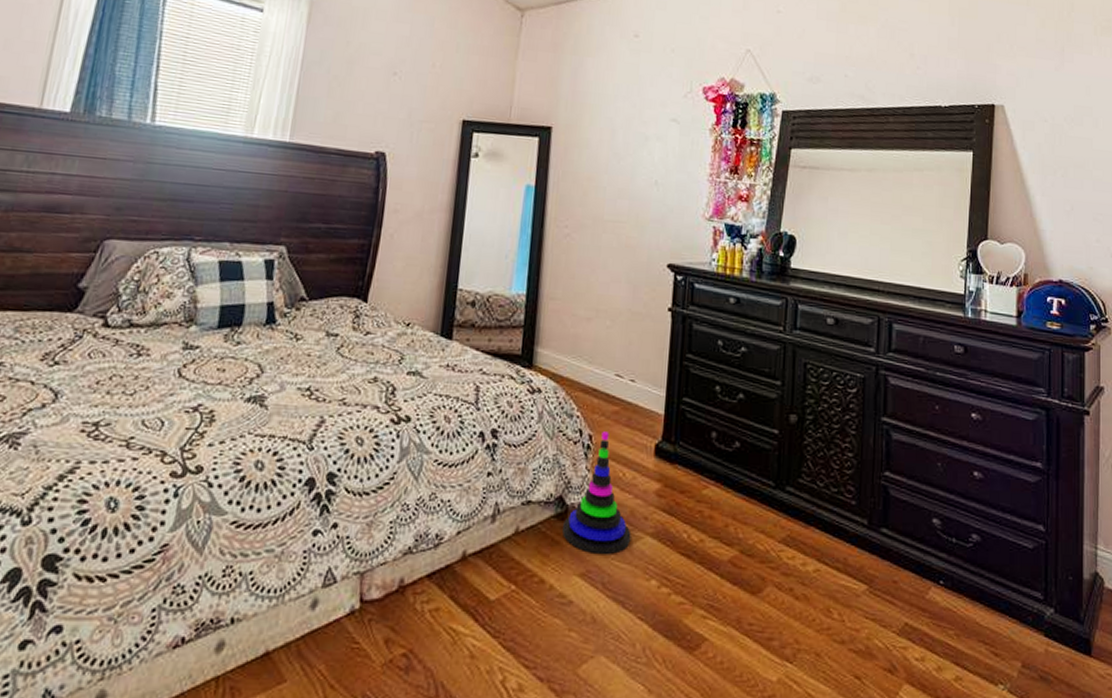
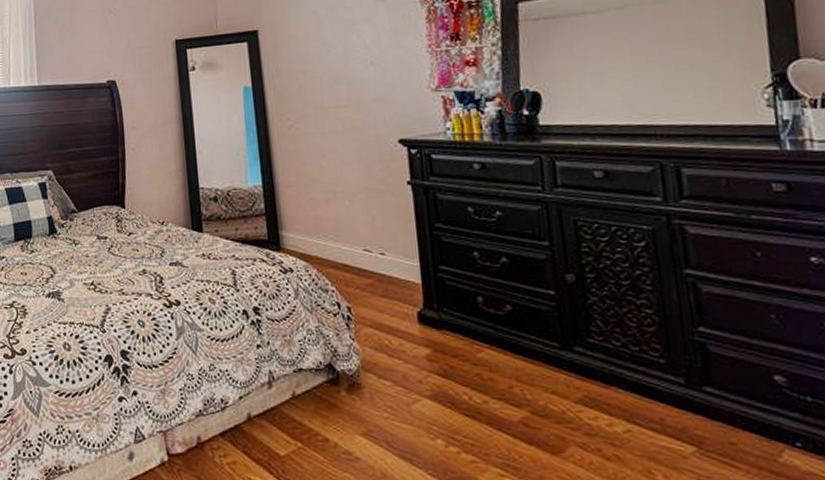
stacking toy: present [563,431,631,554] -> none [337,303,409,415]

